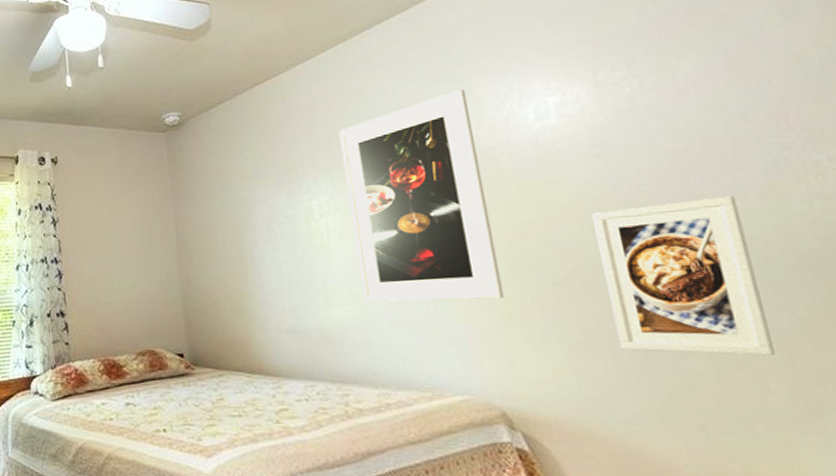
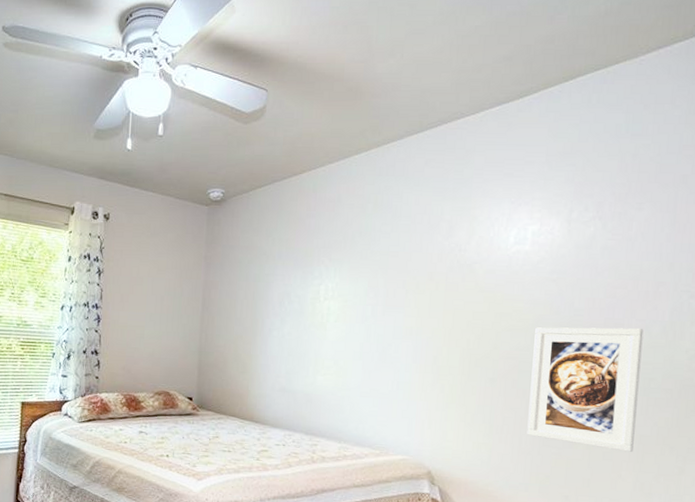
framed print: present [338,90,504,302] -> none [345,208,466,386]

